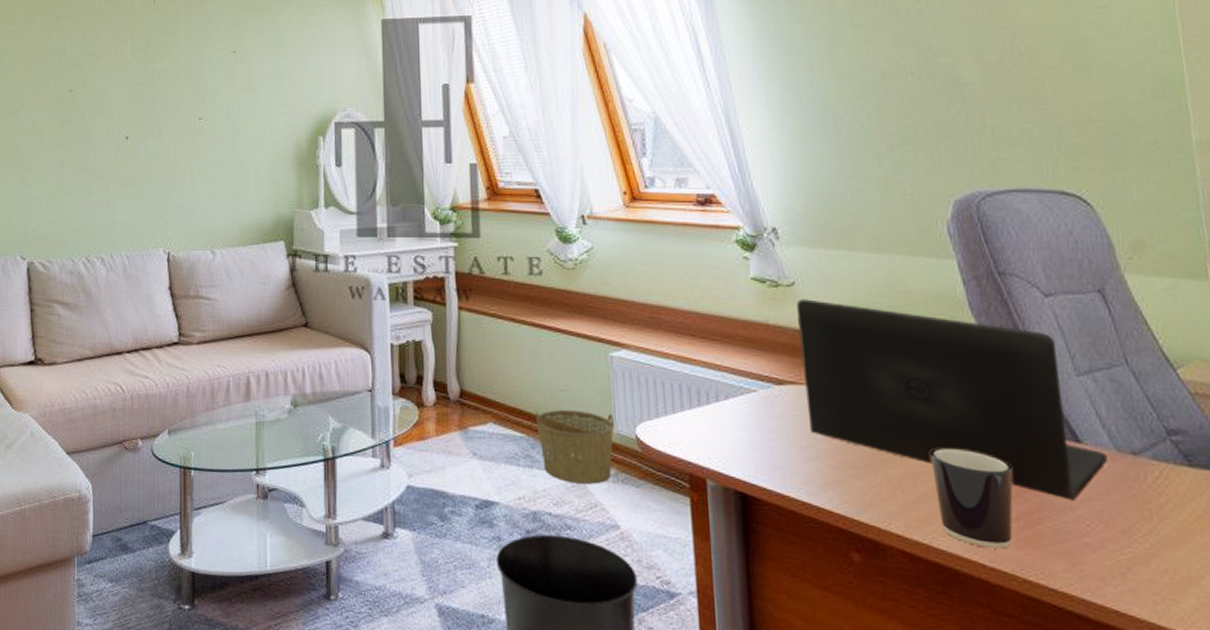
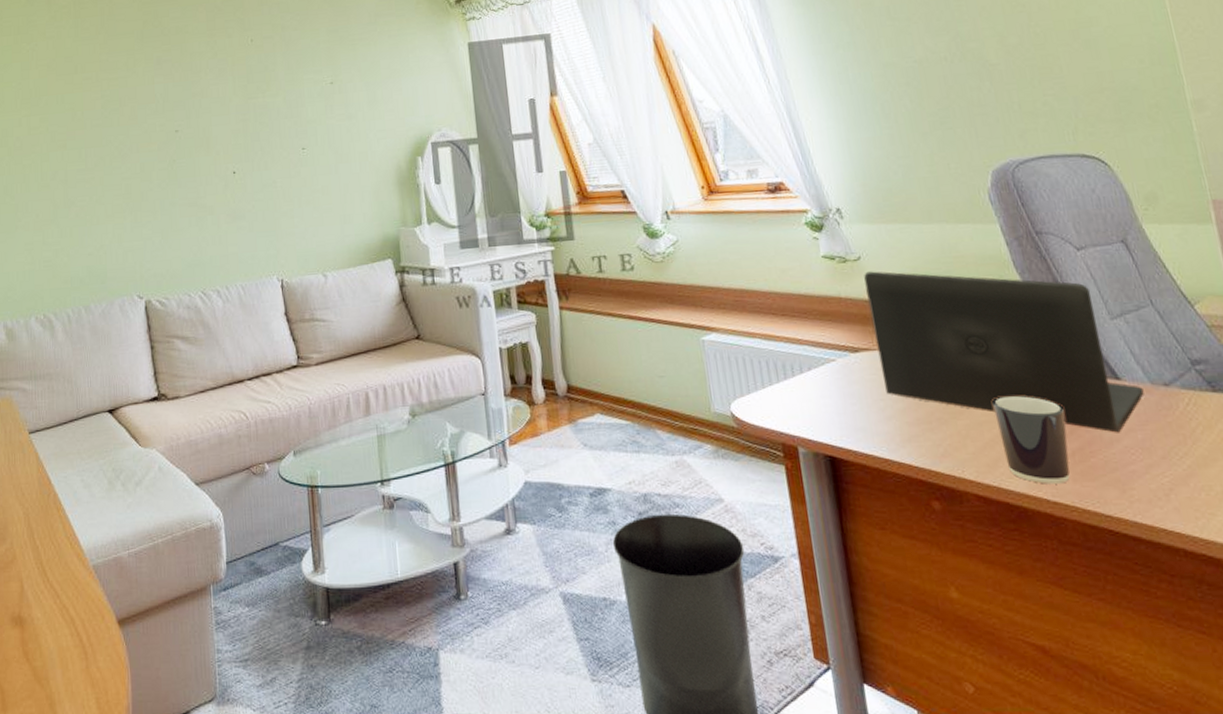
basket: present [534,409,614,484] -> none [637,394,712,463]

